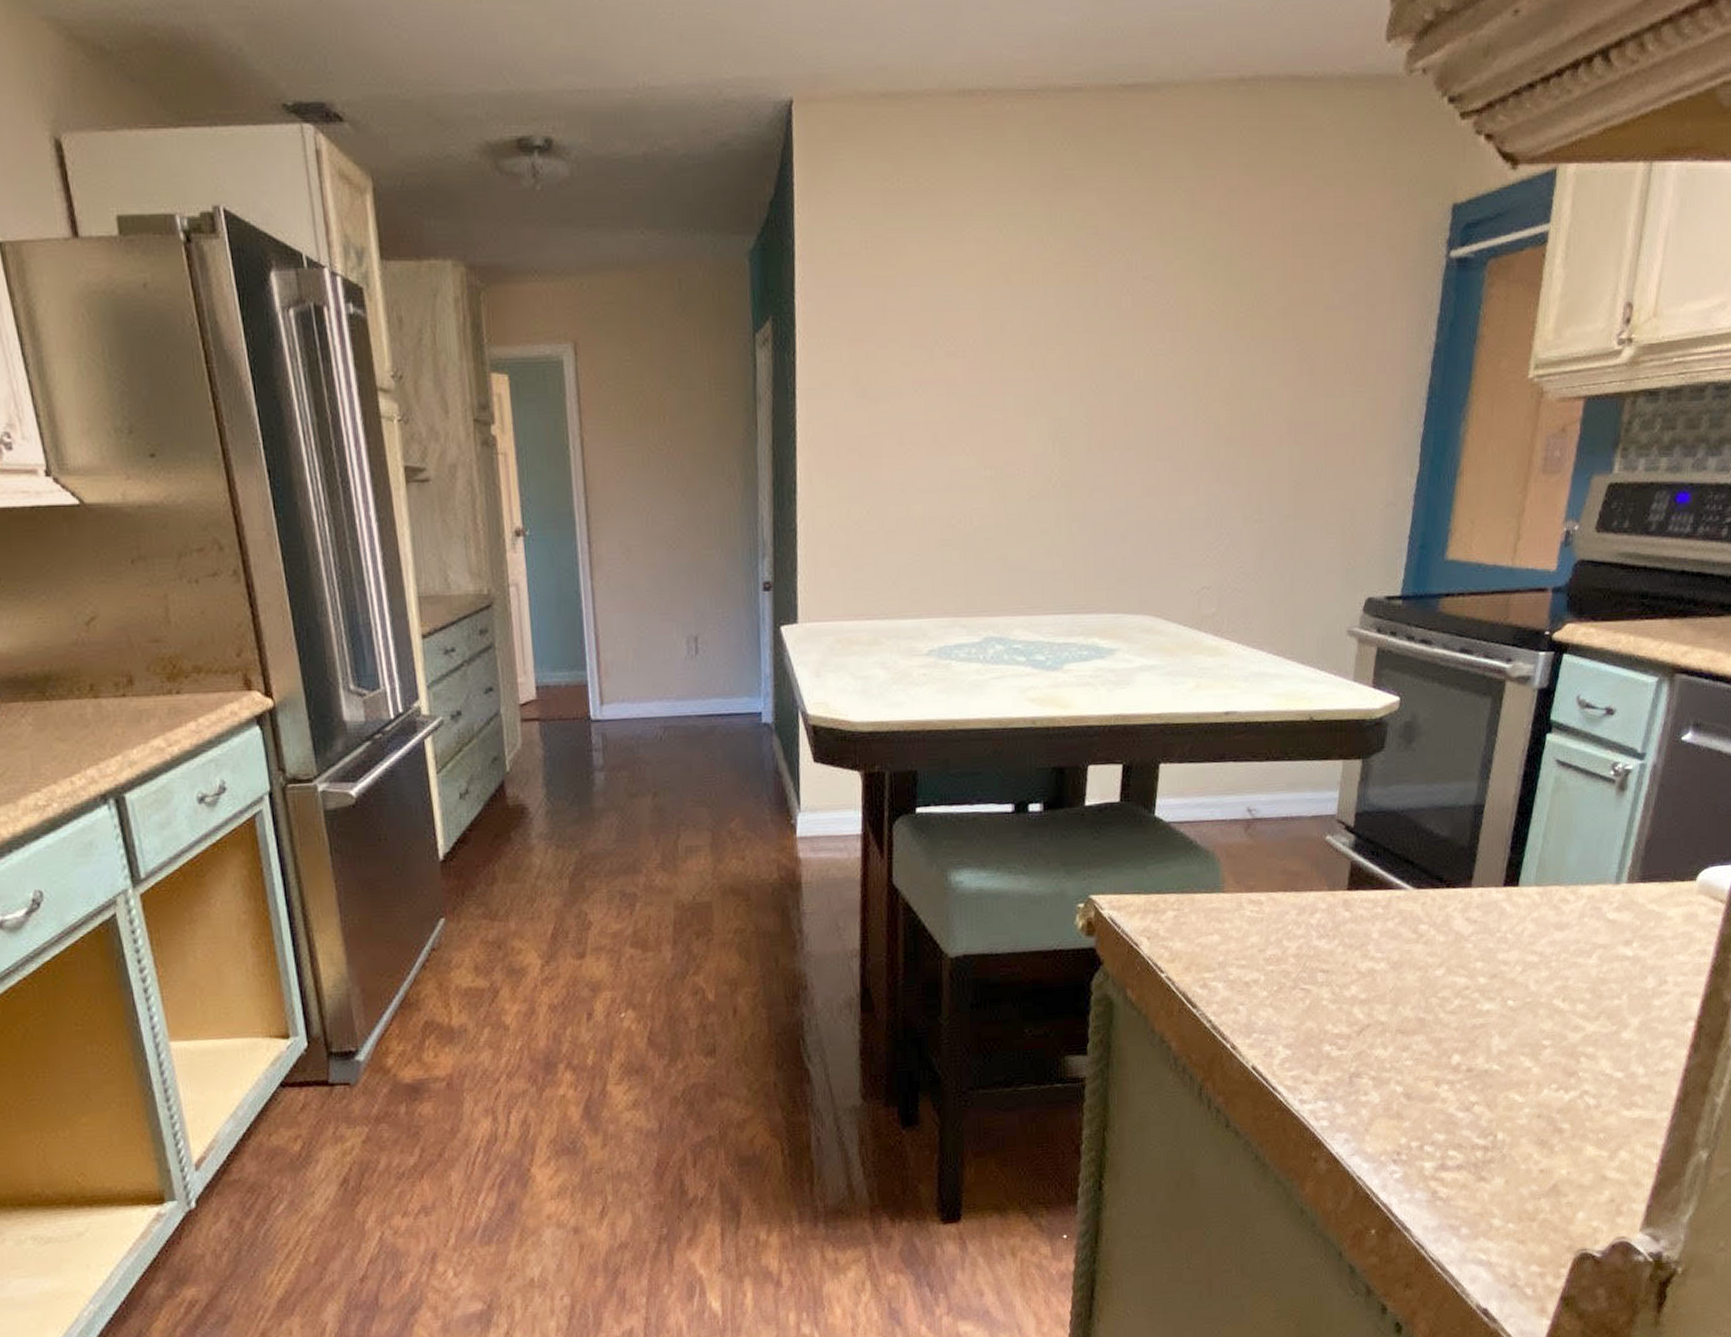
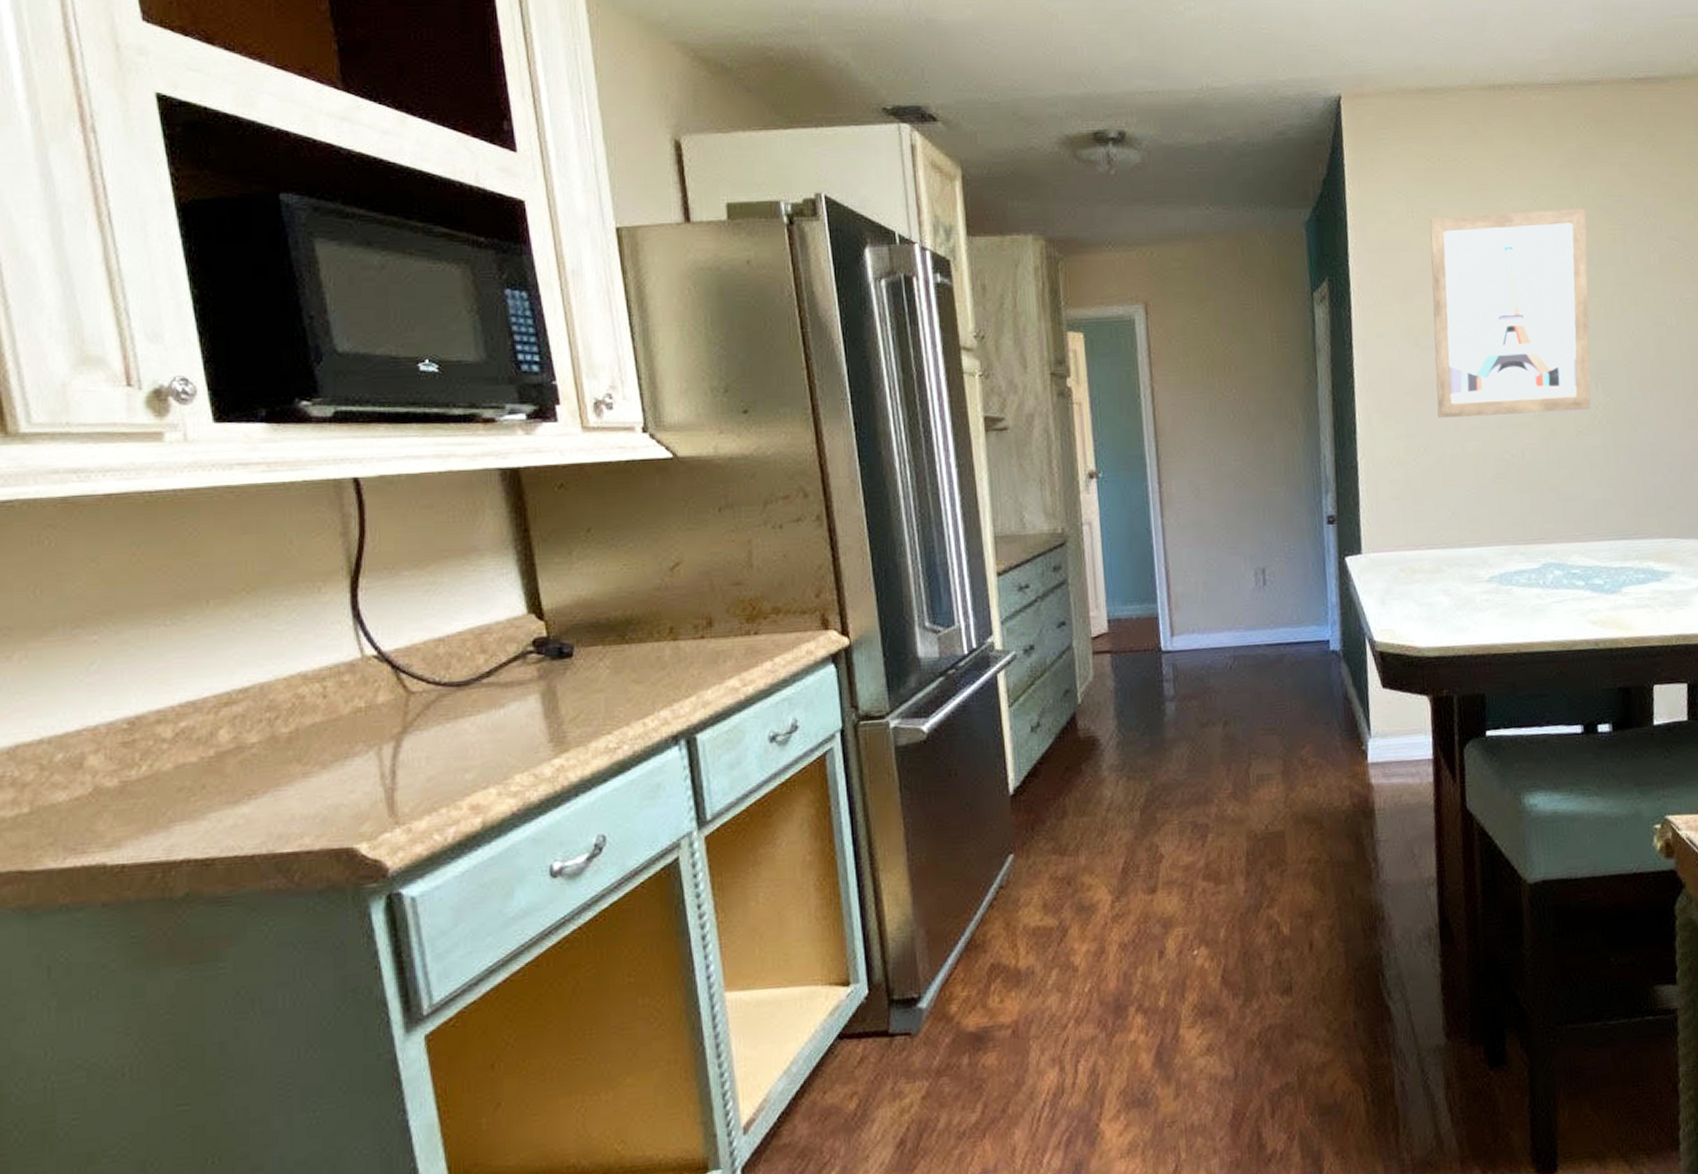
wall art: none [883,241,1057,478] -> present [1430,208,1591,418]

